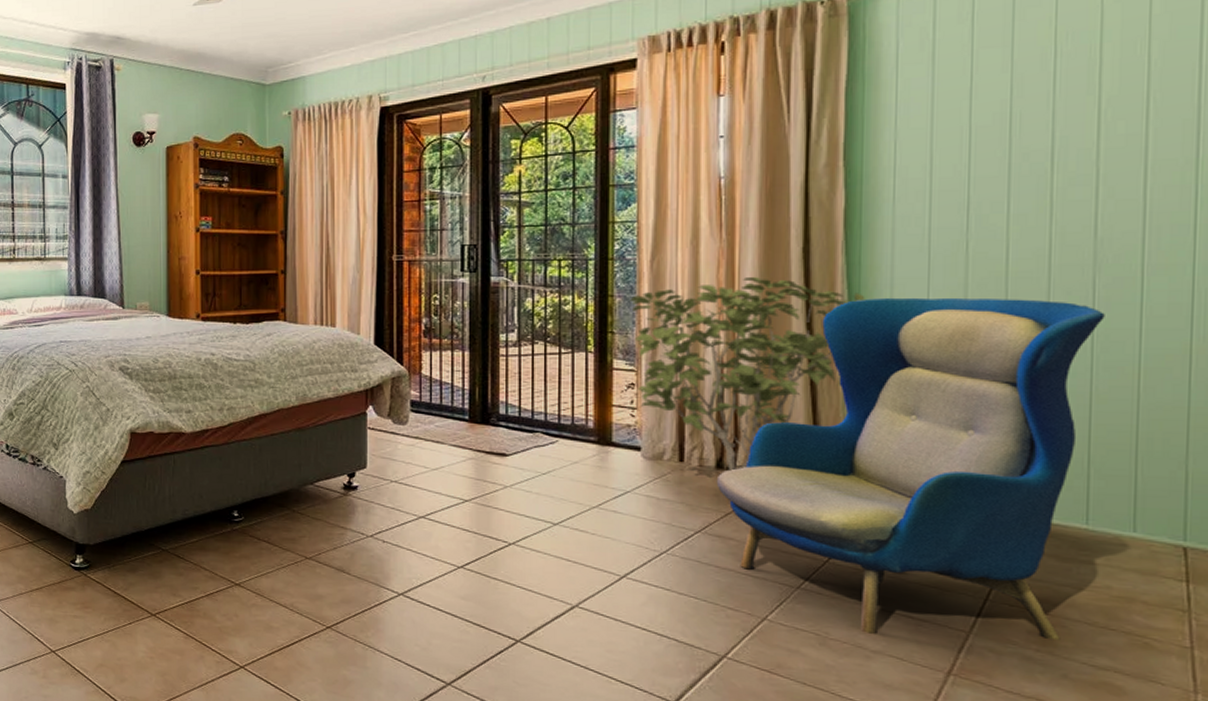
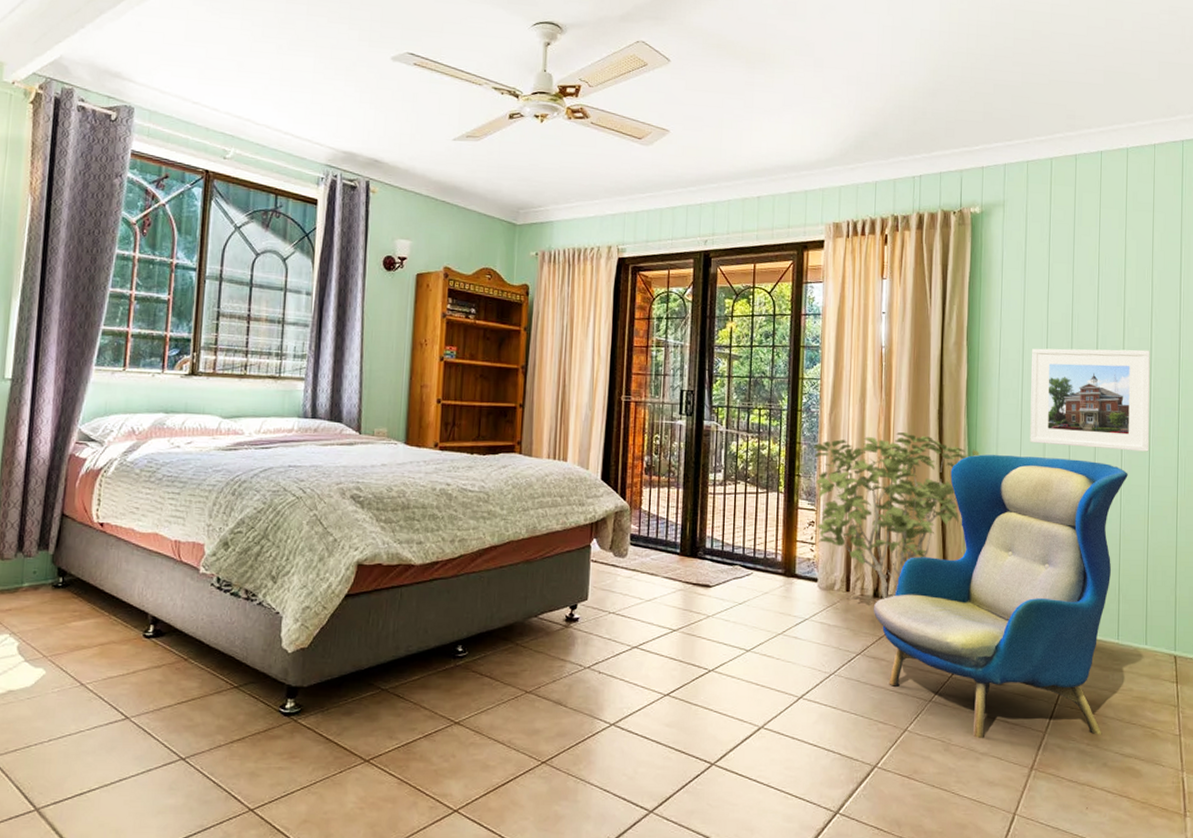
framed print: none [943,149,1145,284] -> present [1030,348,1150,452]

